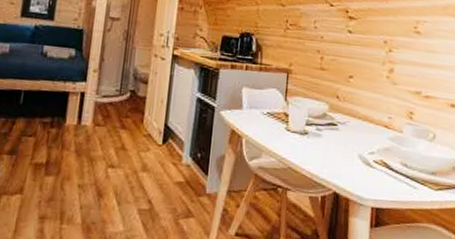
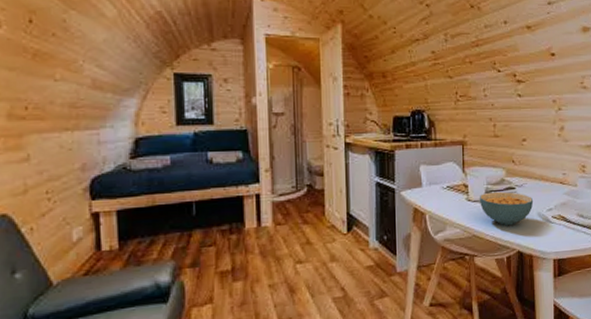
cereal bowl: none [299,124,355,163] -> present [480,191,534,225]

